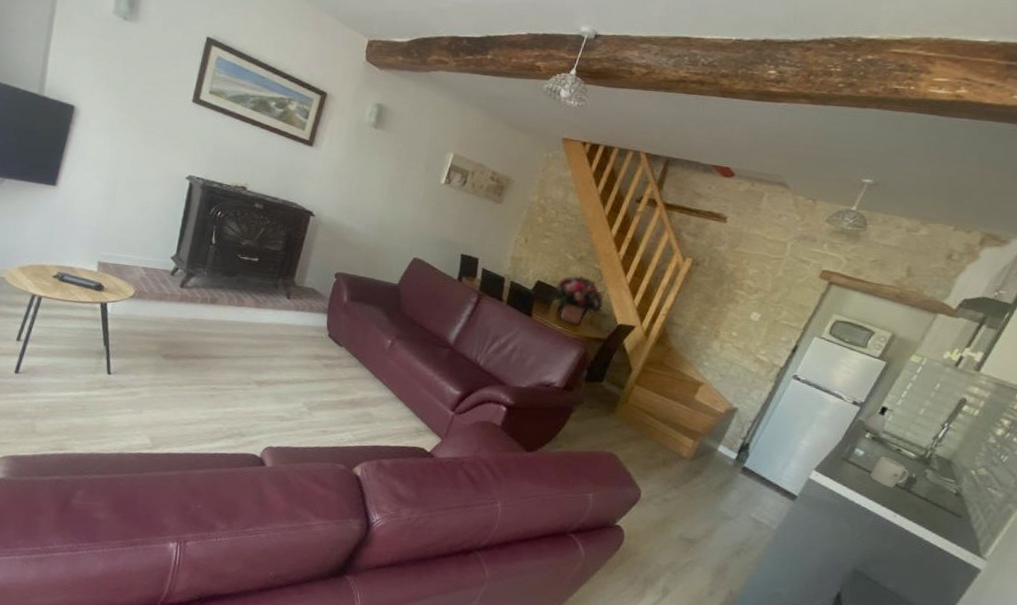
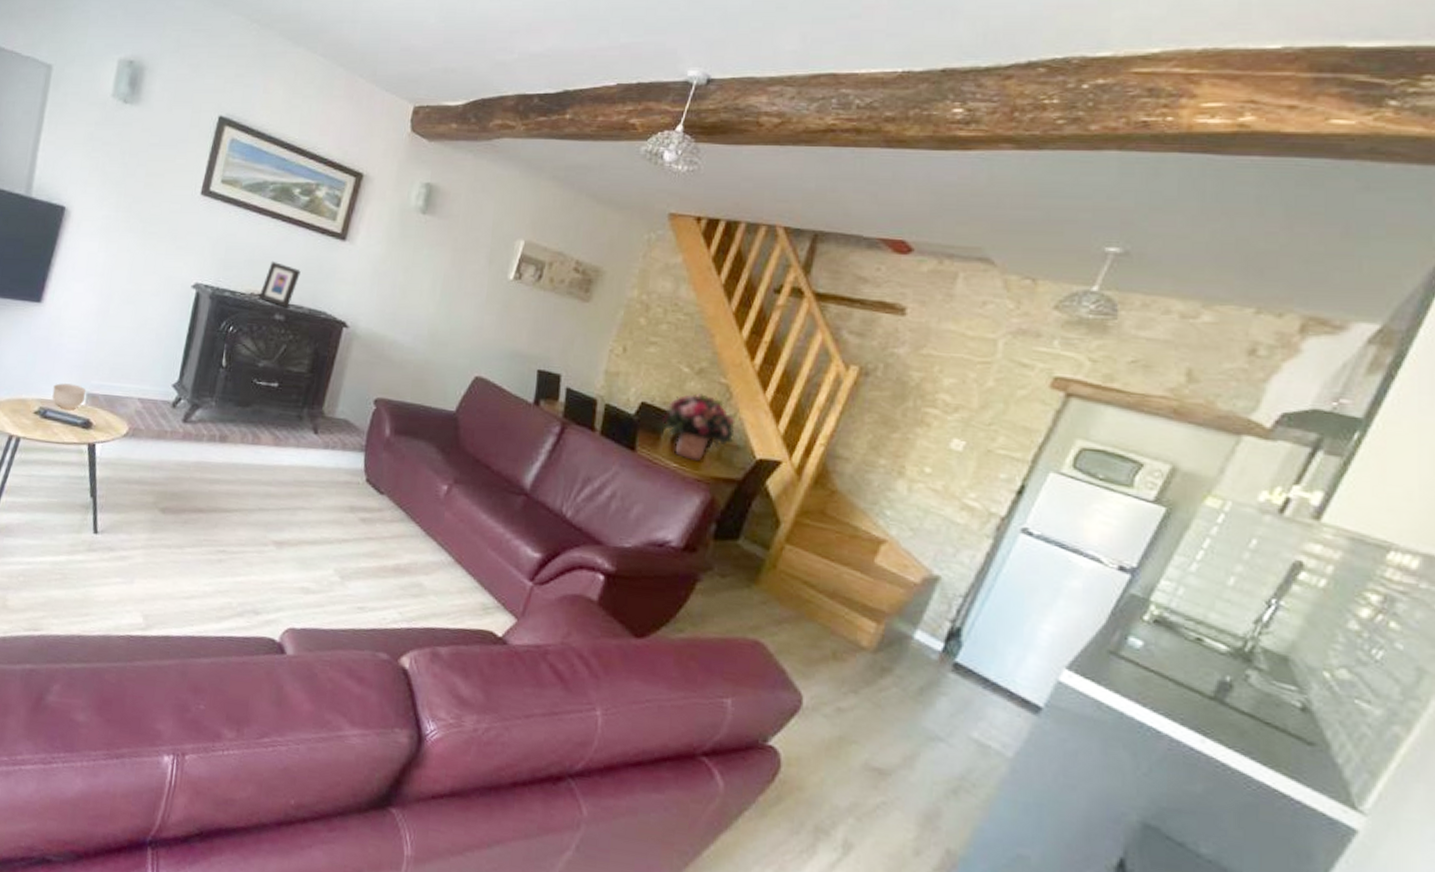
bowl: none [68,253,98,276] -> present [52,383,87,410]
picture frame: none [242,160,276,199] -> present [259,261,301,308]
soap dispenser: present [863,405,894,435] -> none [1138,572,1185,617]
mug: present [869,456,908,488] -> none [1156,648,1218,698]

